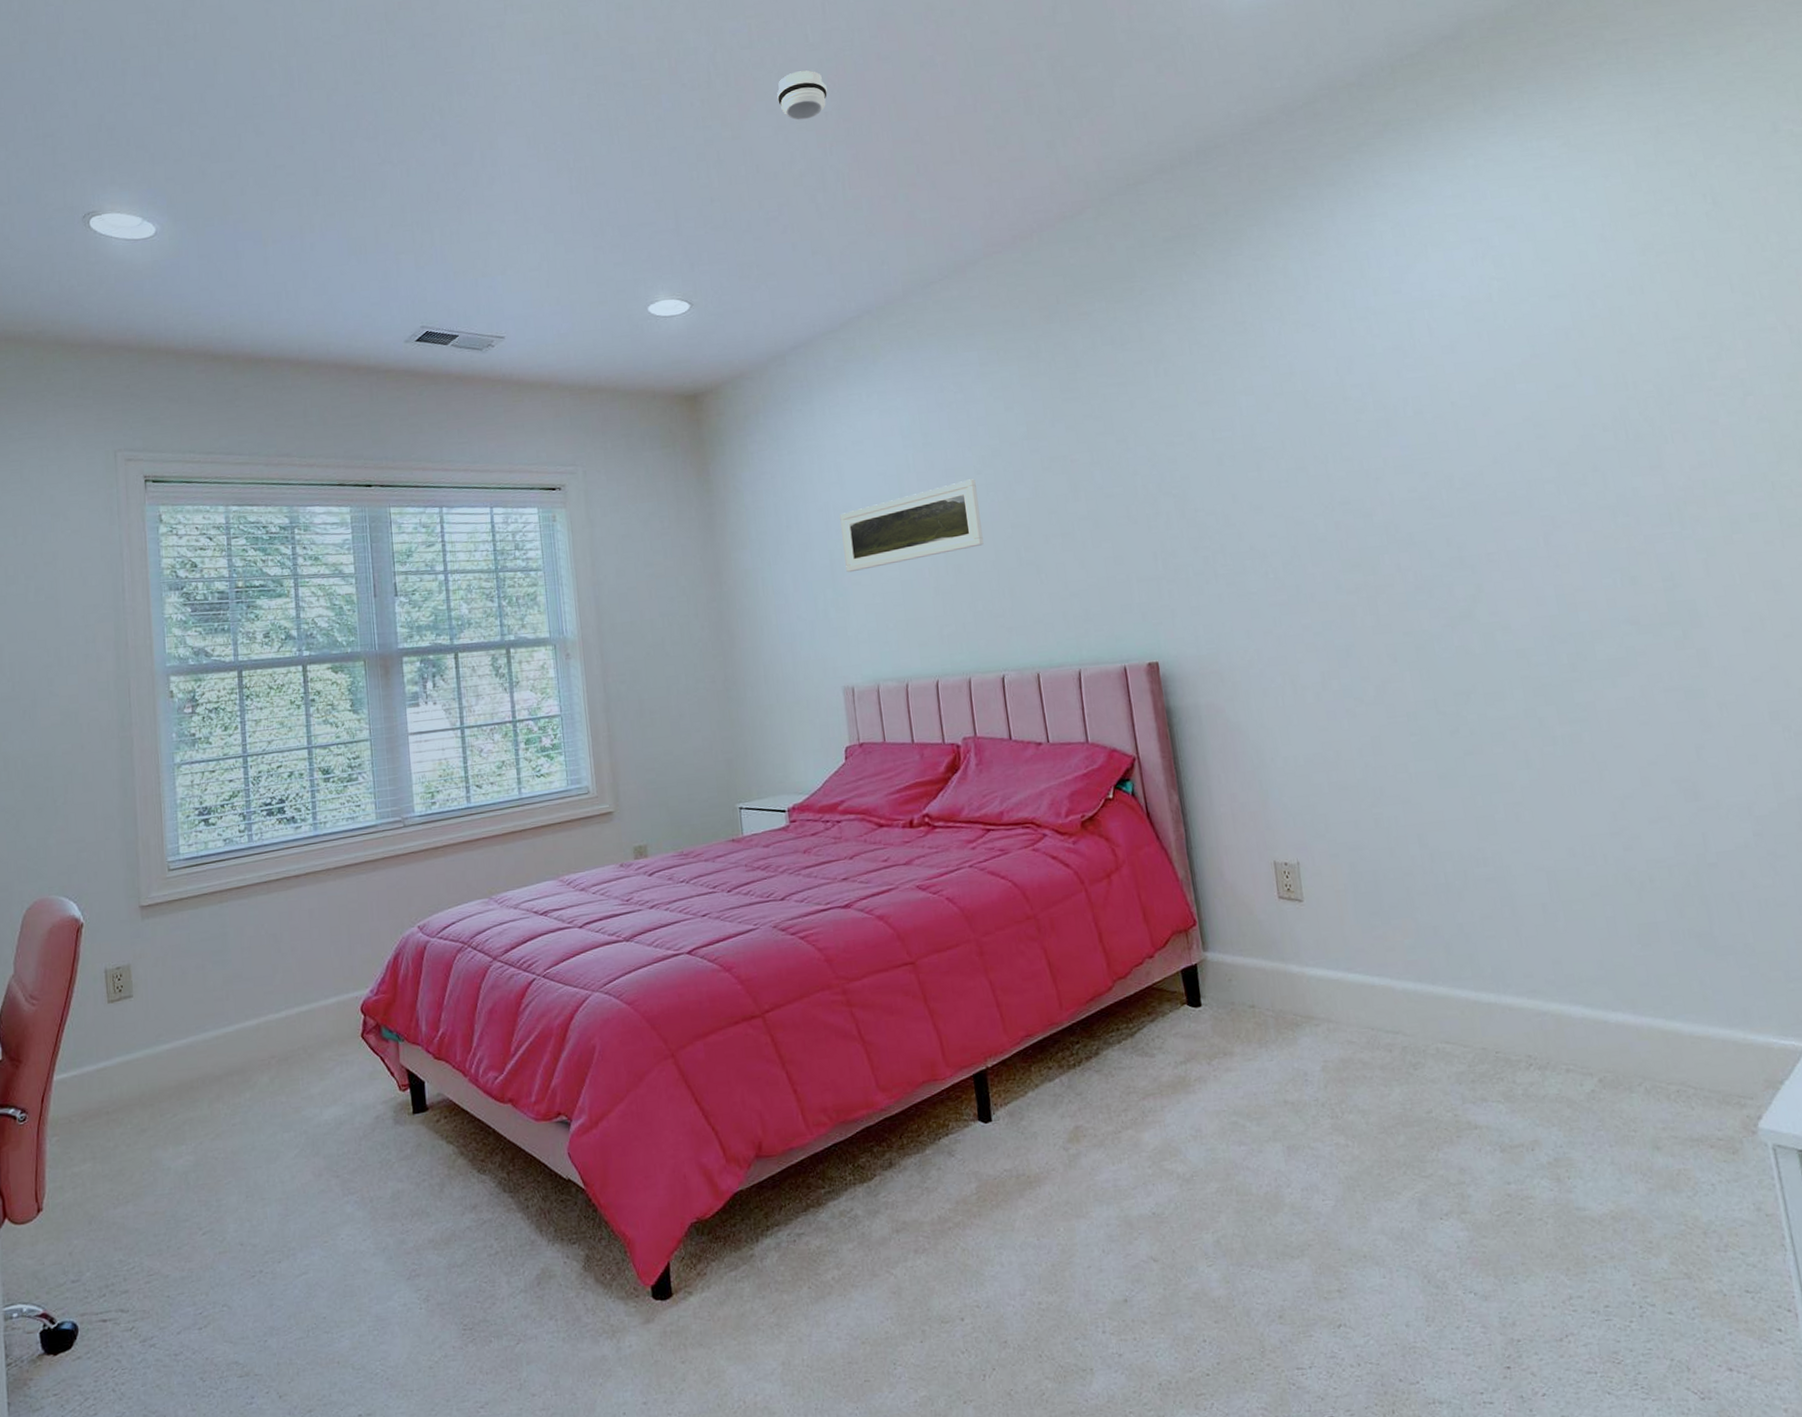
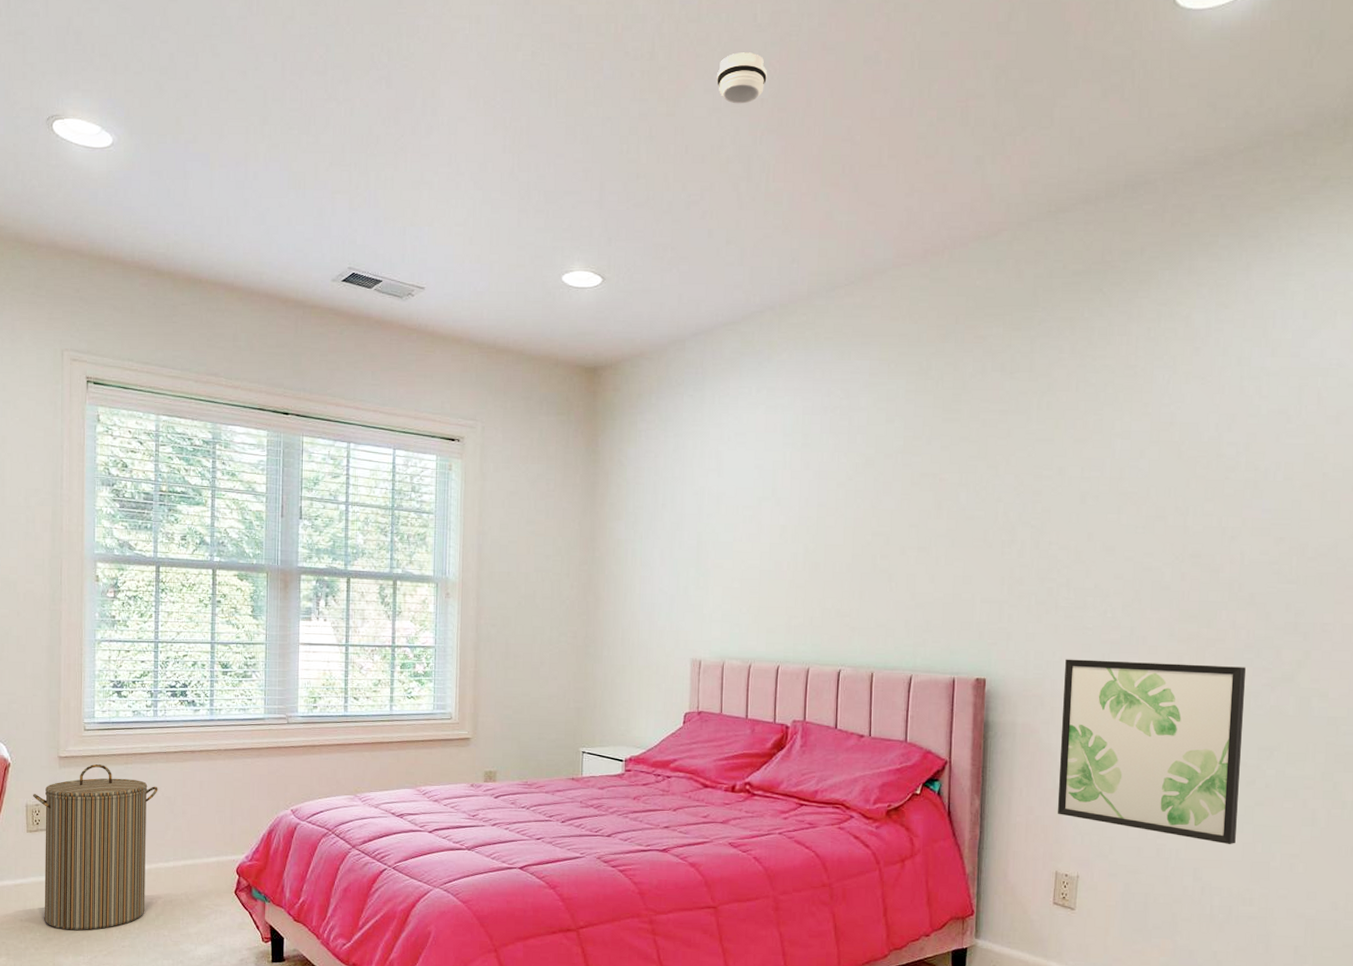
laundry hamper: none [112,908,261,1116] -> present [33,764,158,930]
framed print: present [840,479,984,573] -> none [711,484,846,556]
wall art: none [1236,610,1454,803] -> present [1058,659,1246,845]

